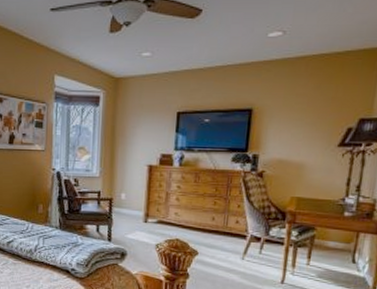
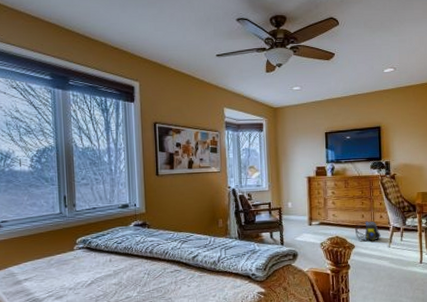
shoulder bag: none [201,225,234,250] -> present [355,221,381,242]

